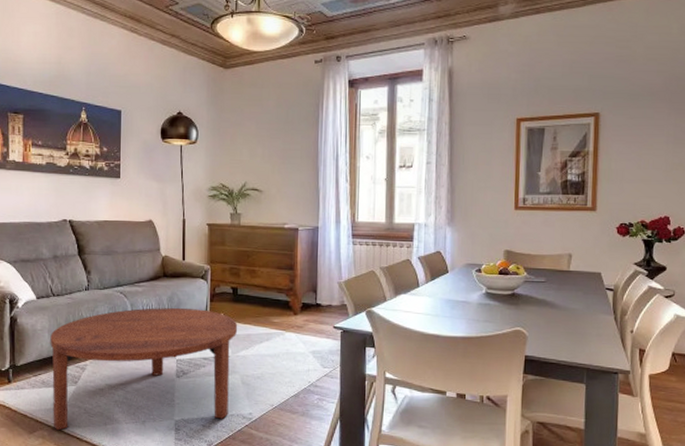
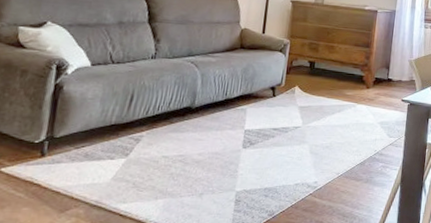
coffee table: present [50,308,238,431] -> none [92,78,312,208]

